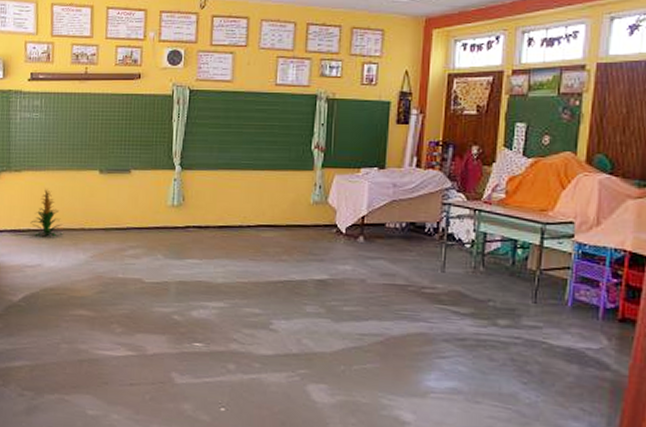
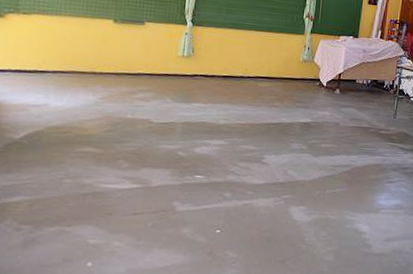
indoor plant: present [30,188,64,237] -> none [38,32,74,79]

